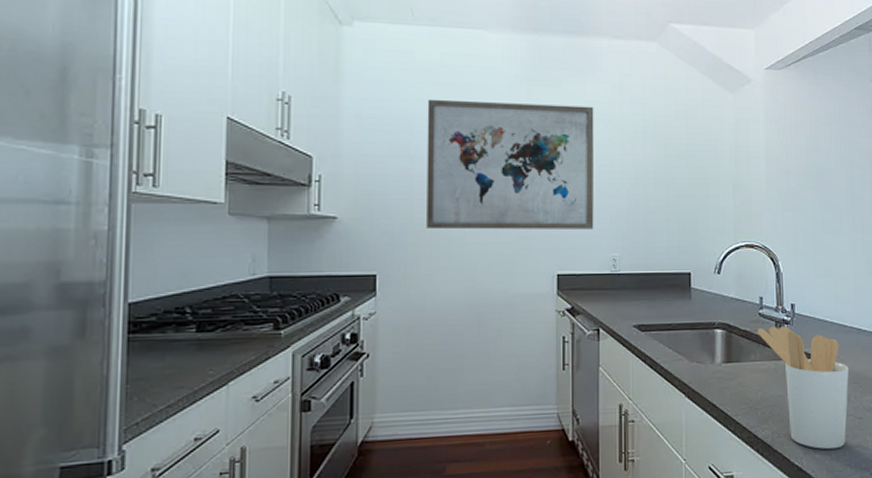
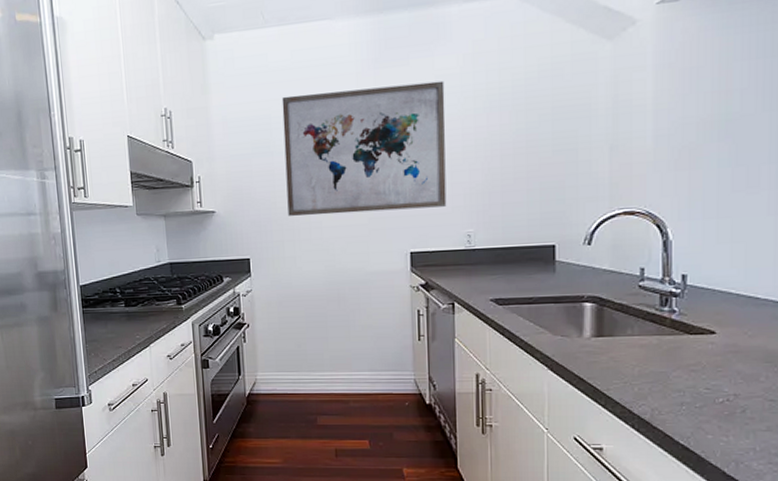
utensil holder: present [757,326,849,450] -> none [636,299,759,431]

